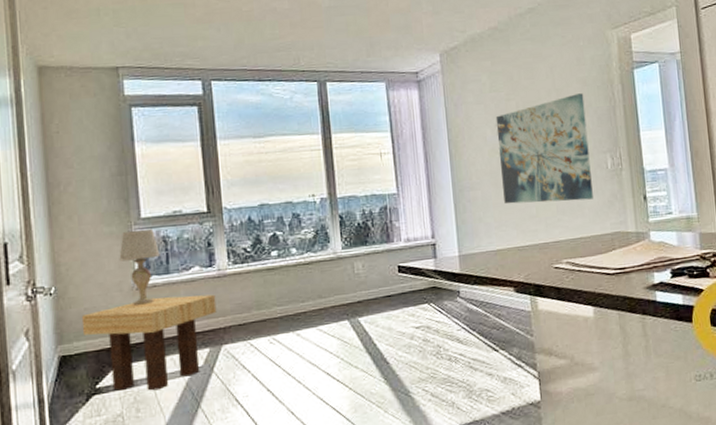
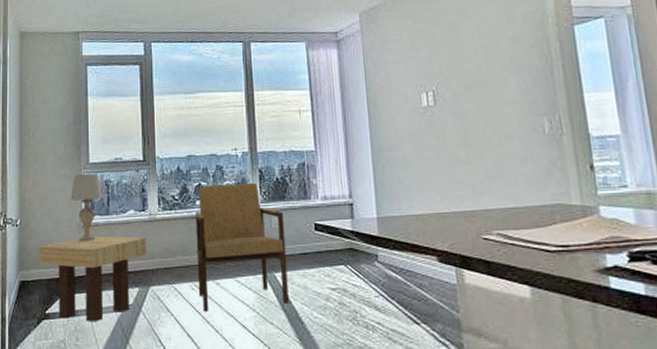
armchair: none [271,229,374,365] -> present [195,182,289,312]
wall art: present [495,93,593,204] -> none [416,51,528,167]

